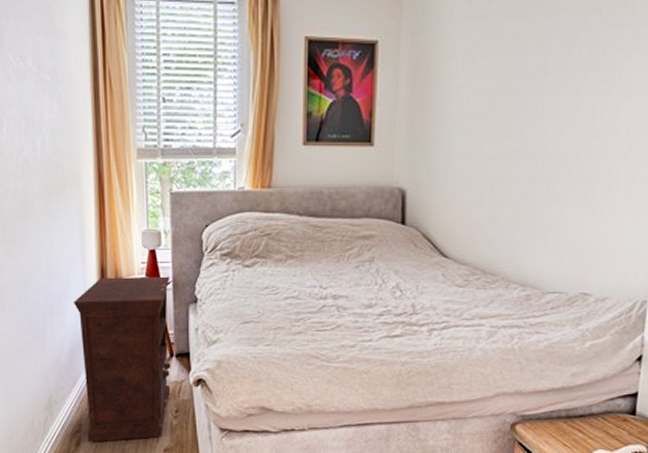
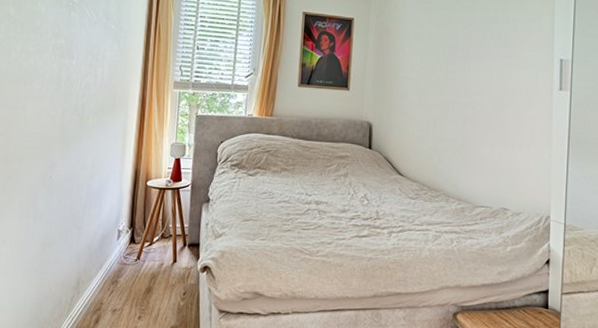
nightstand: present [74,276,171,442] -> none [106,178,190,319]

